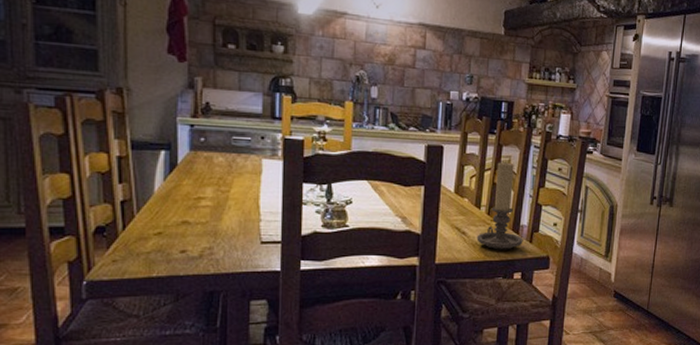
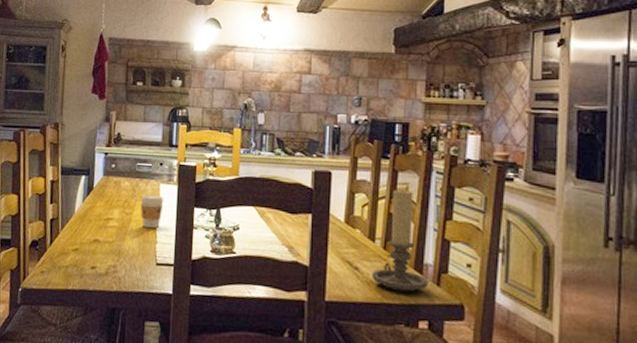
coffee cup: none [238,170,267,207] -> present [140,194,164,229]

